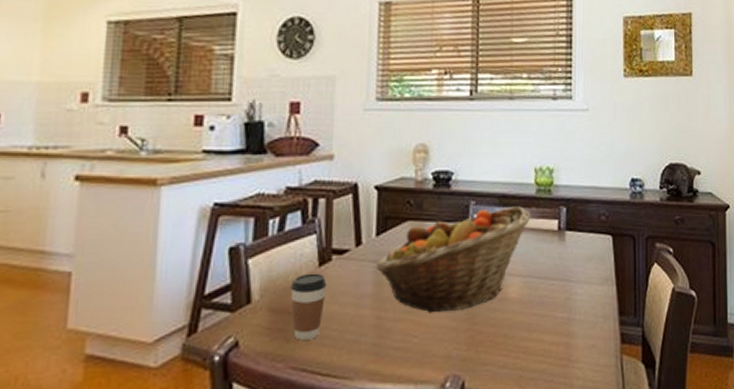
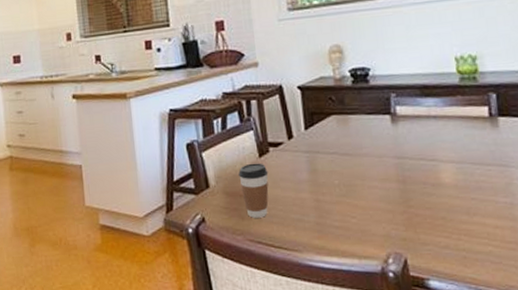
fruit basket: present [375,206,531,313] -> none [308,95,457,197]

